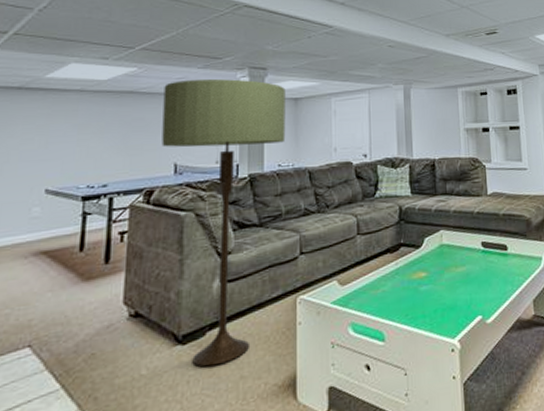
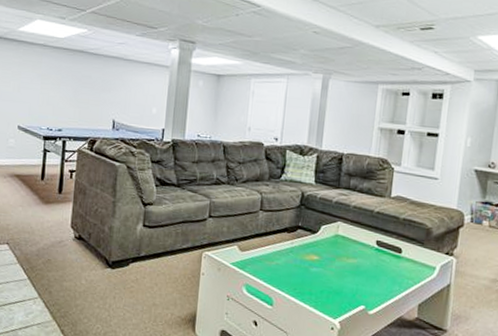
floor lamp: present [162,79,286,367] -> none [104,45,210,291]

